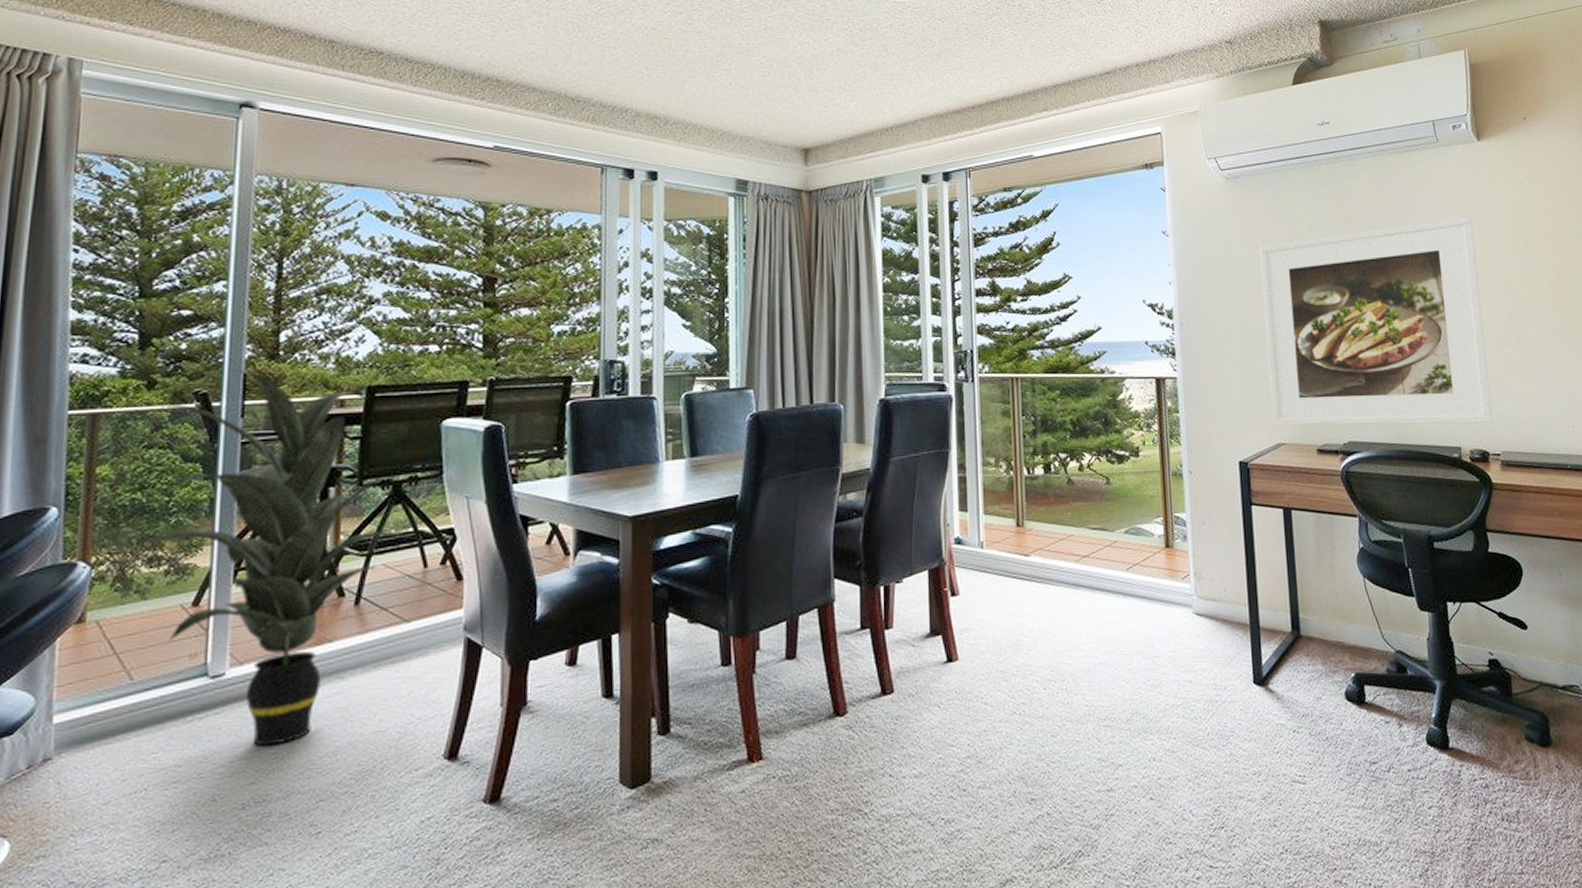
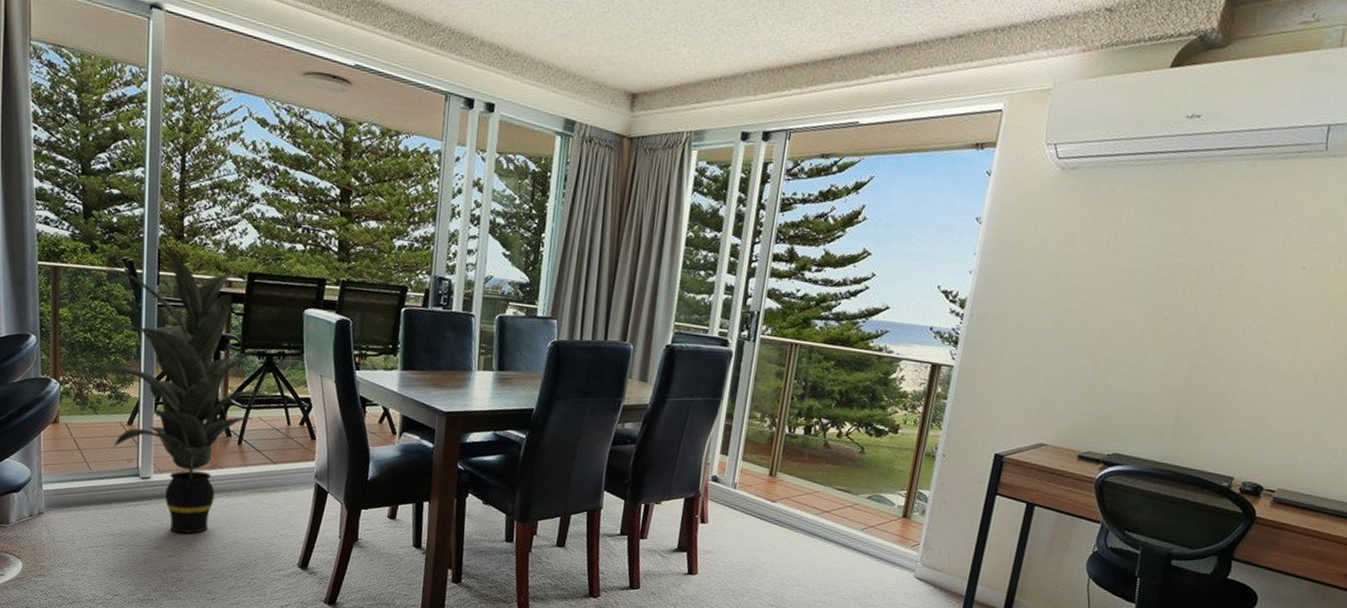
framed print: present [1259,217,1493,426] -> none [1039,240,1336,459]

